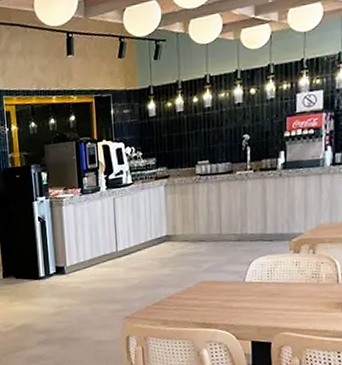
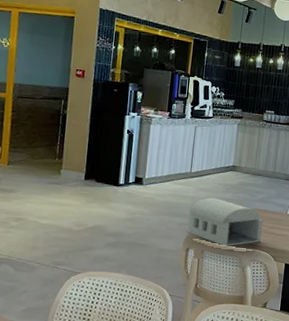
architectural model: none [122,276,216,330] -> present [188,198,264,247]

